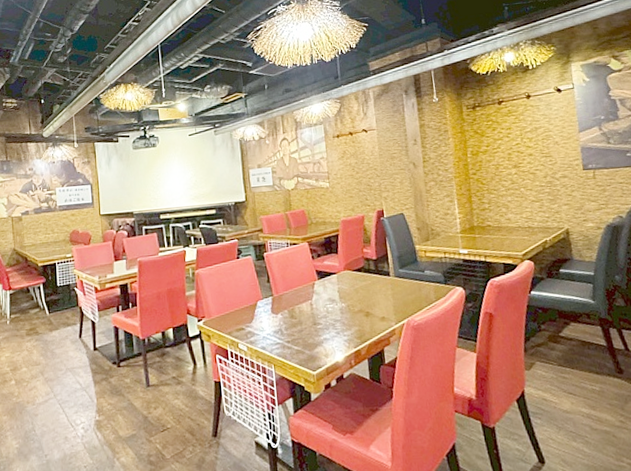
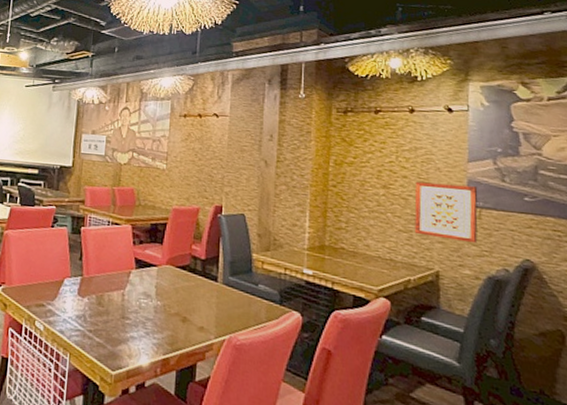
wall art: none [539,152,595,202] -> present [414,181,478,244]

